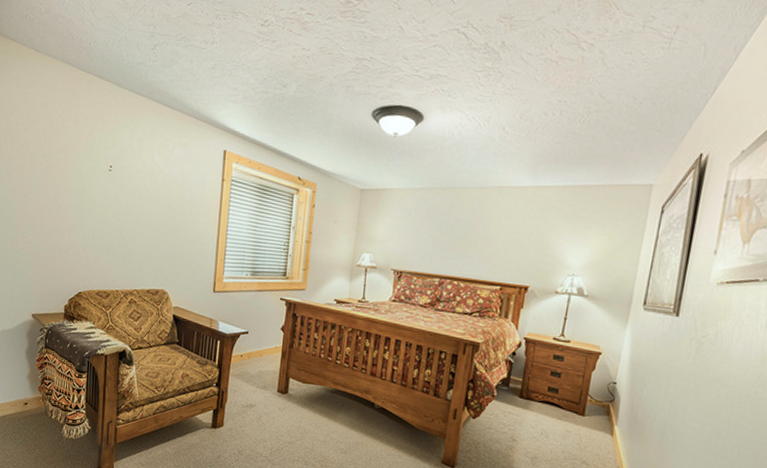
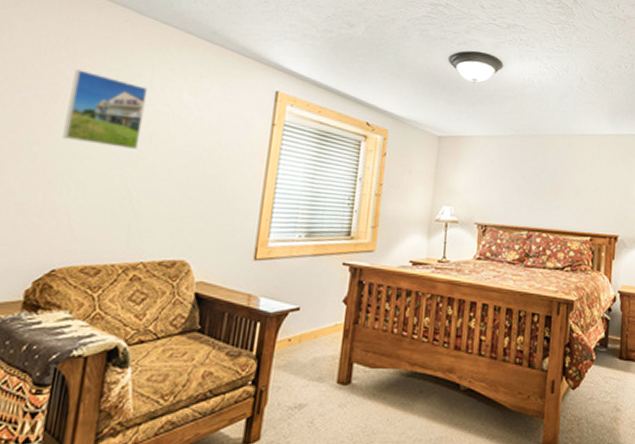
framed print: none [75,136,129,201] -> present [62,69,148,149]

